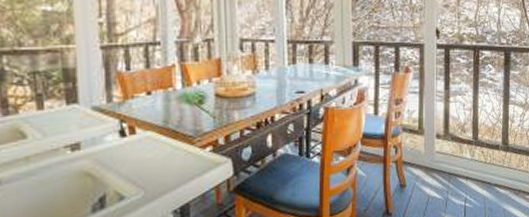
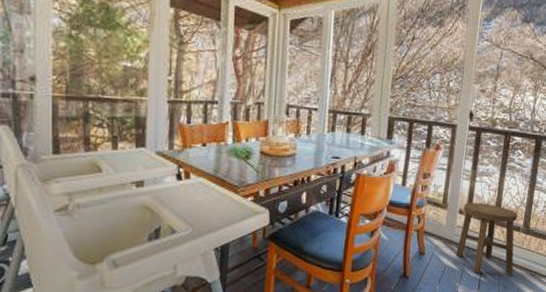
stool: none [438,124,498,200] -> present [455,202,518,275]

